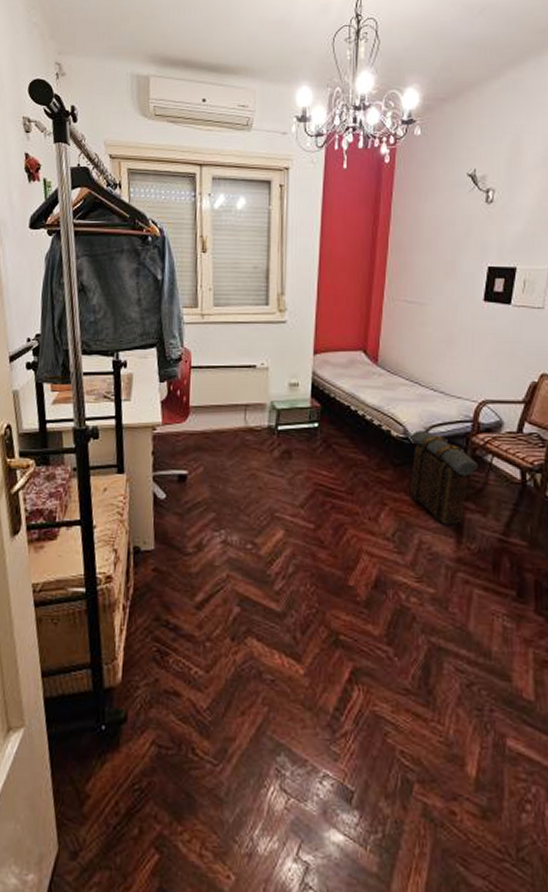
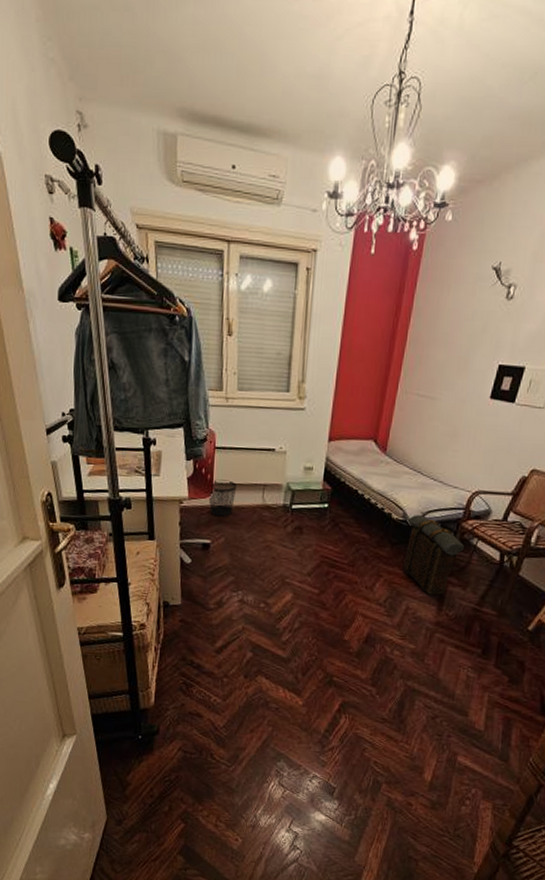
wastebasket: none [184,401,216,443] -> present [208,479,237,517]

